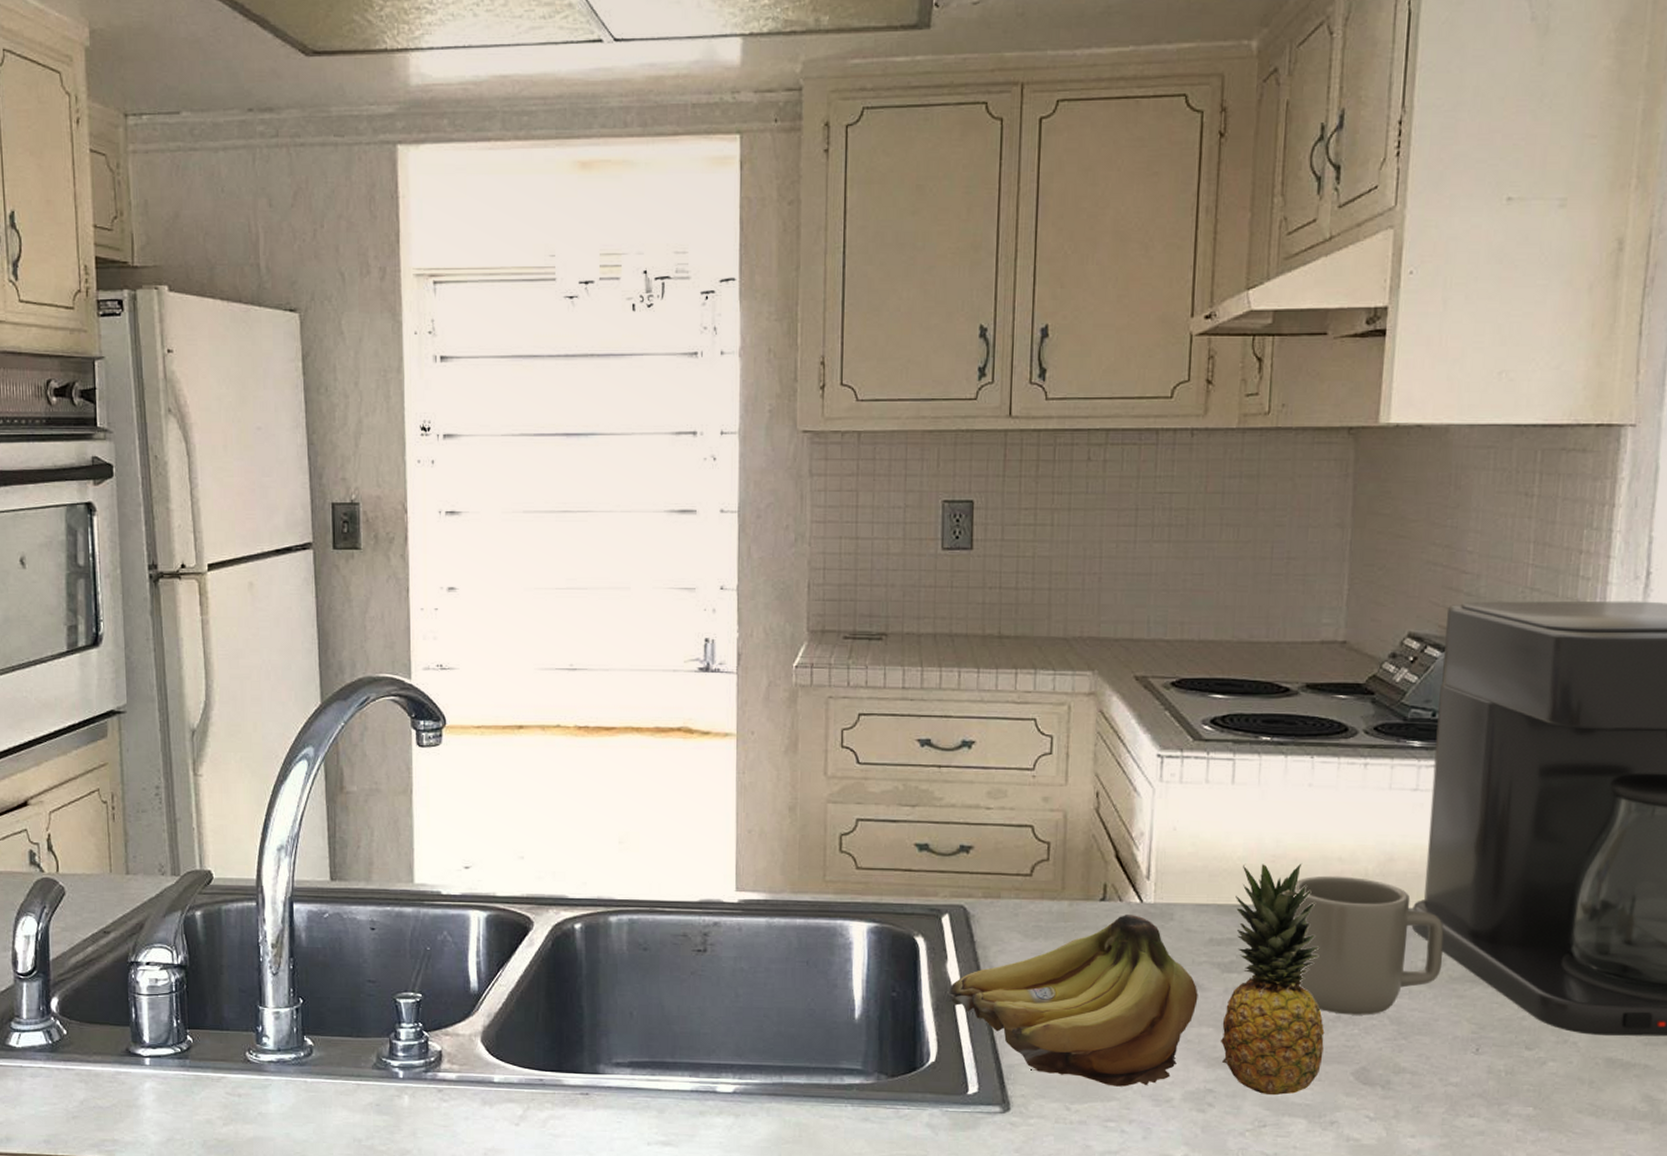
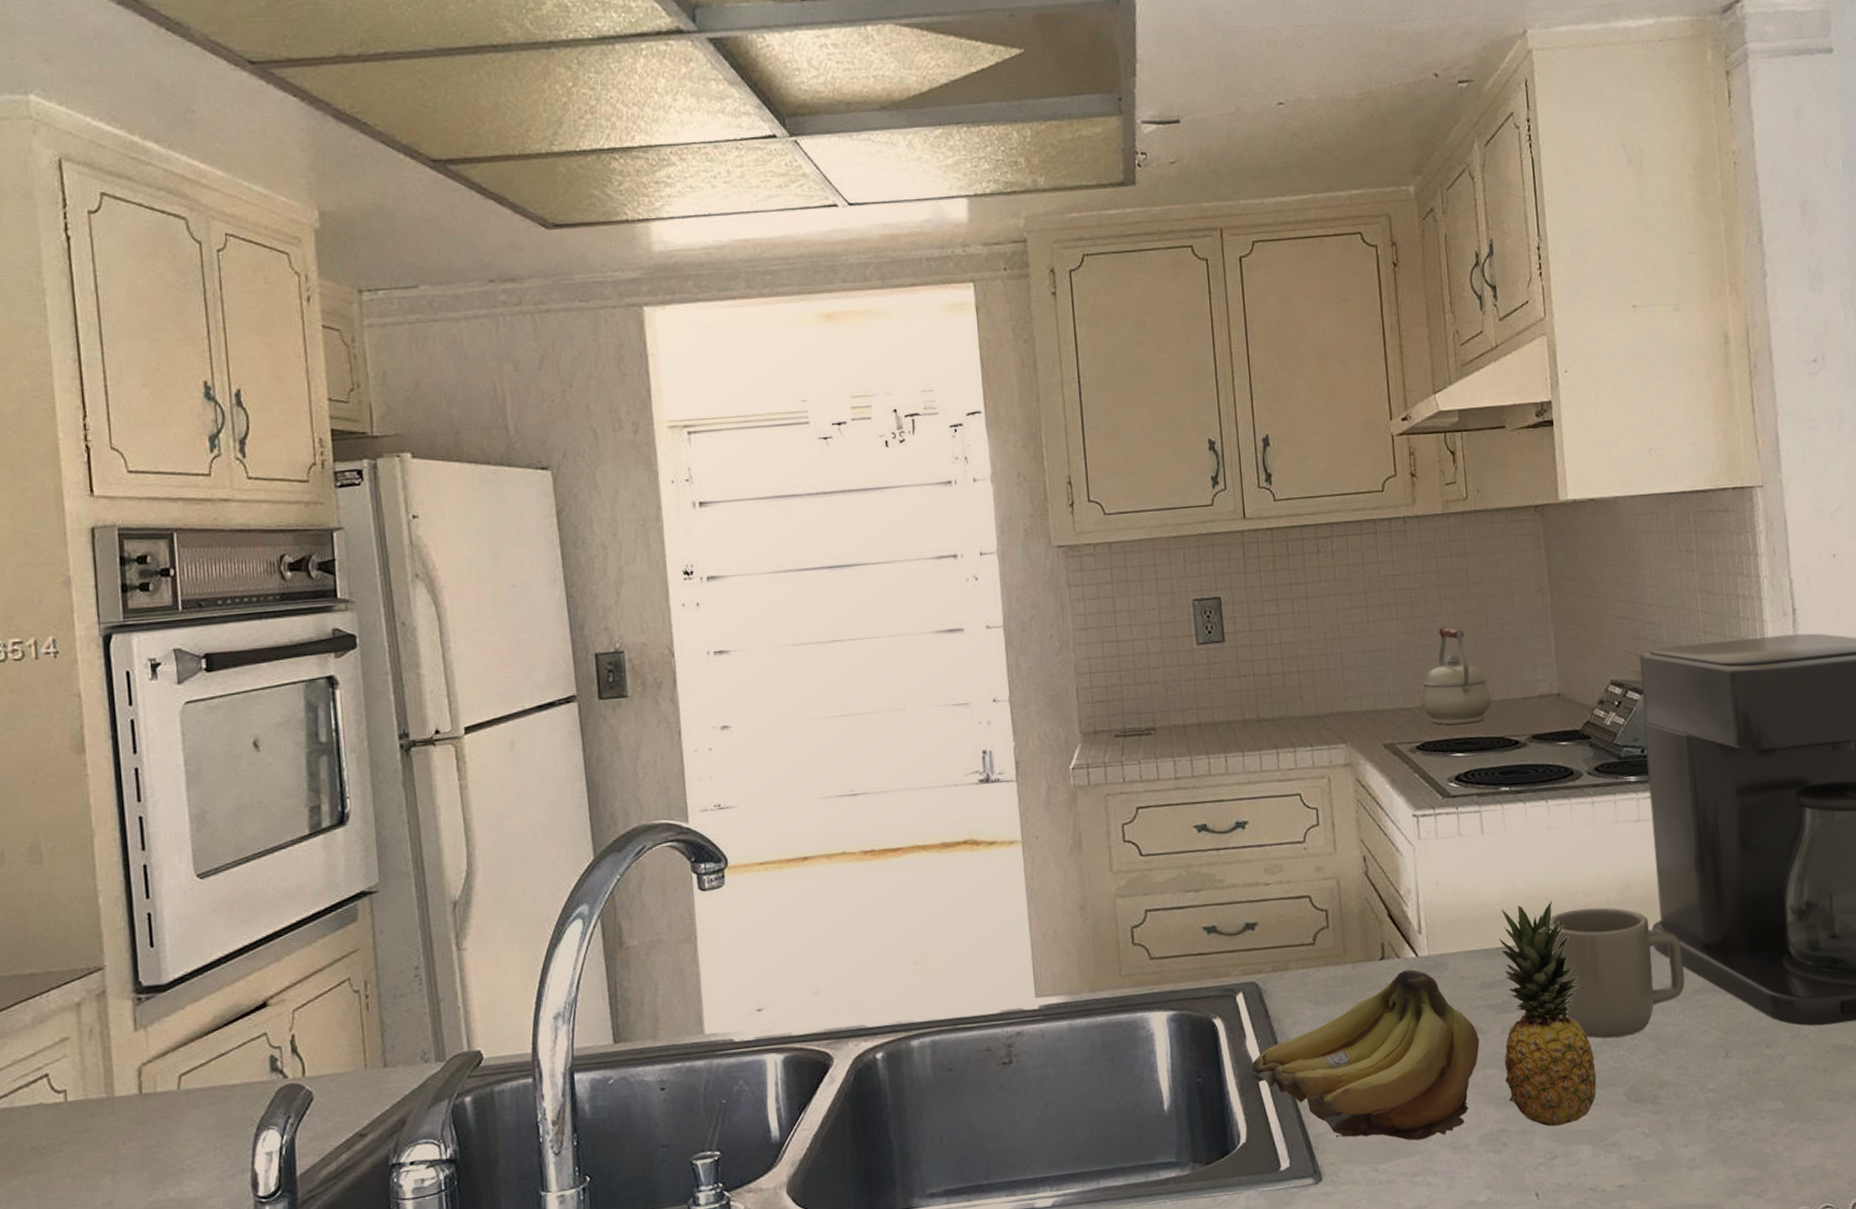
kettle: none [1183,554,1265,664] -> present [1421,626,1492,725]

